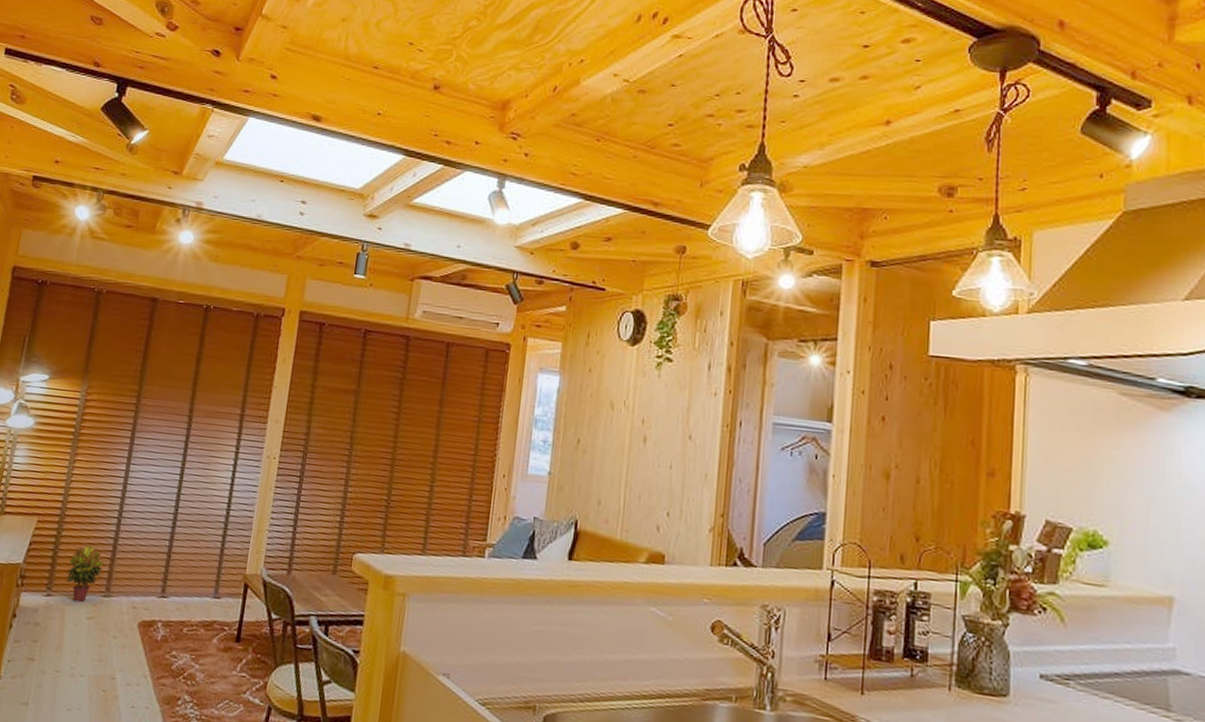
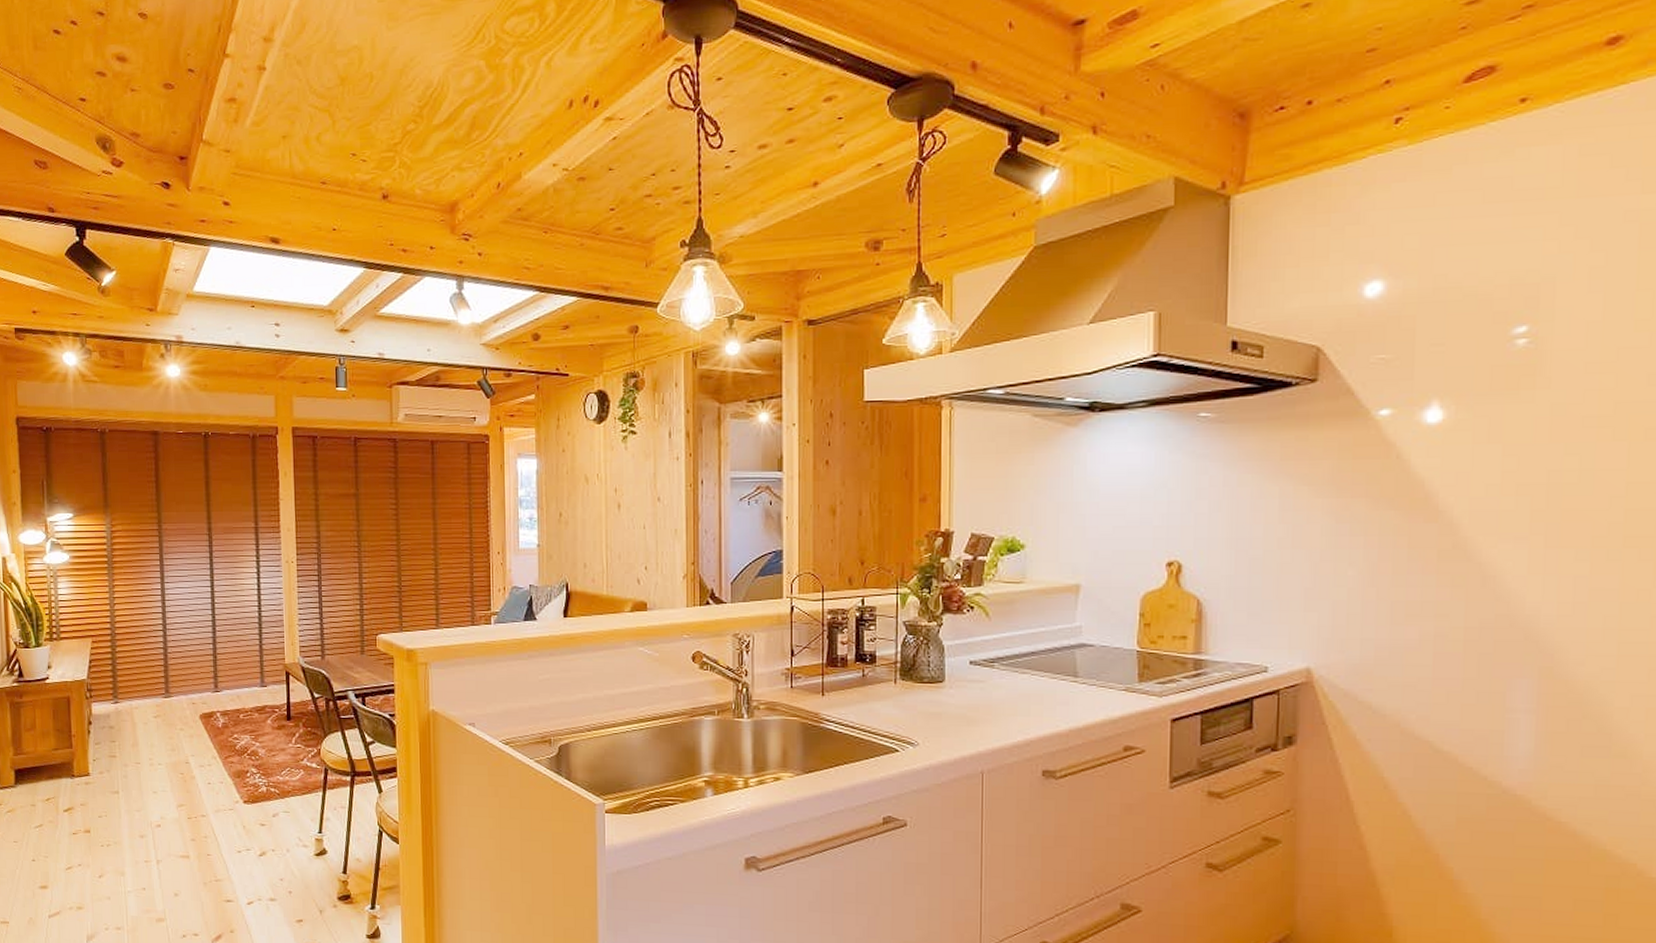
potted plant: present [65,544,104,603] -> none [127,656,161,705]

